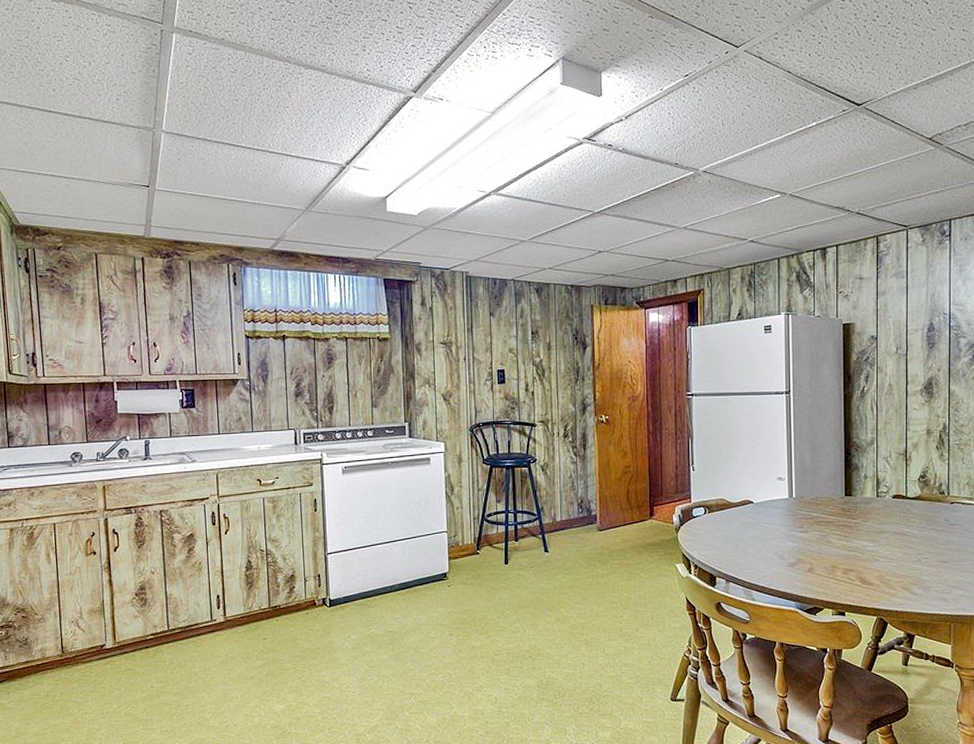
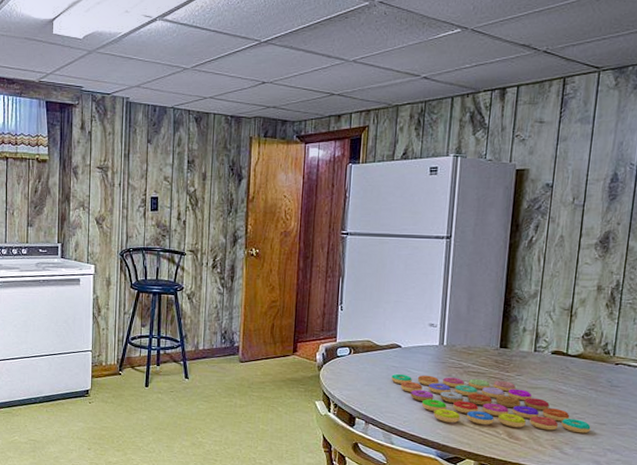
board game: none [747,528,935,574] -> present [391,373,591,434]

